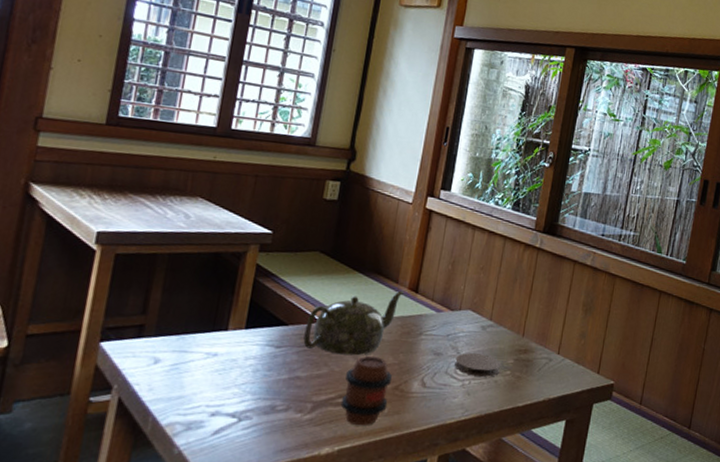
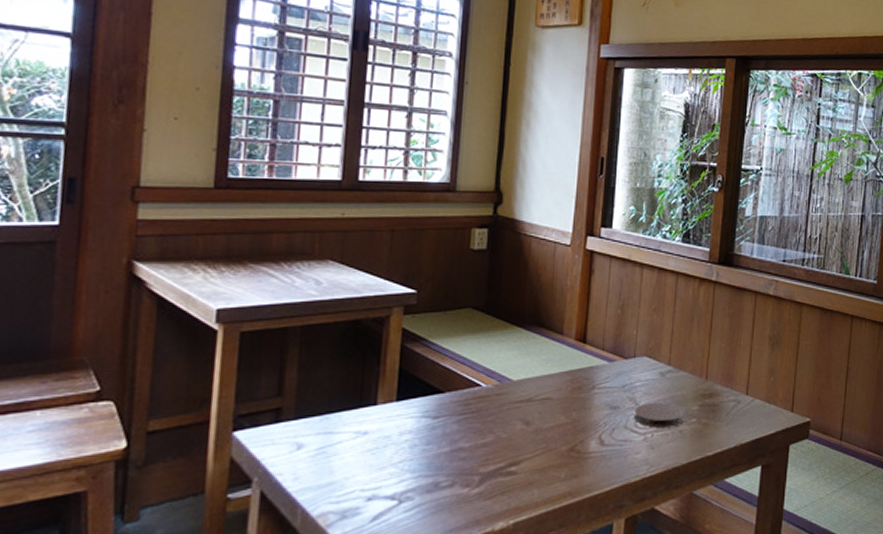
teapot: present [303,290,405,356] -> none [463,342,572,419]
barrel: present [340,355,392,425] -> none [511,416,566,494]

